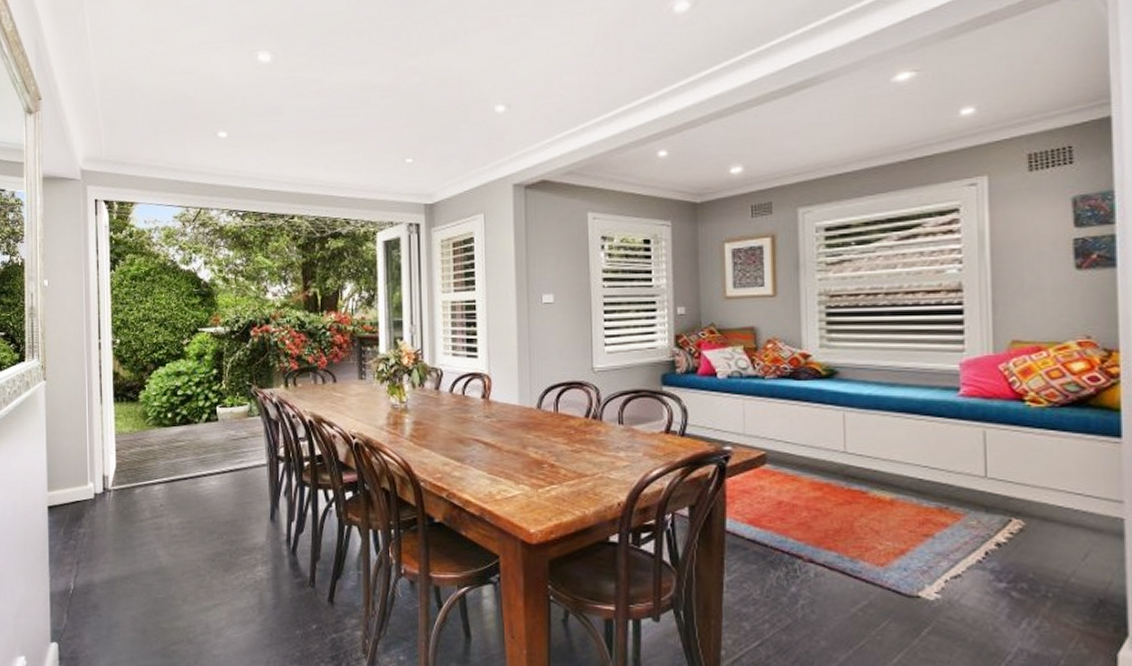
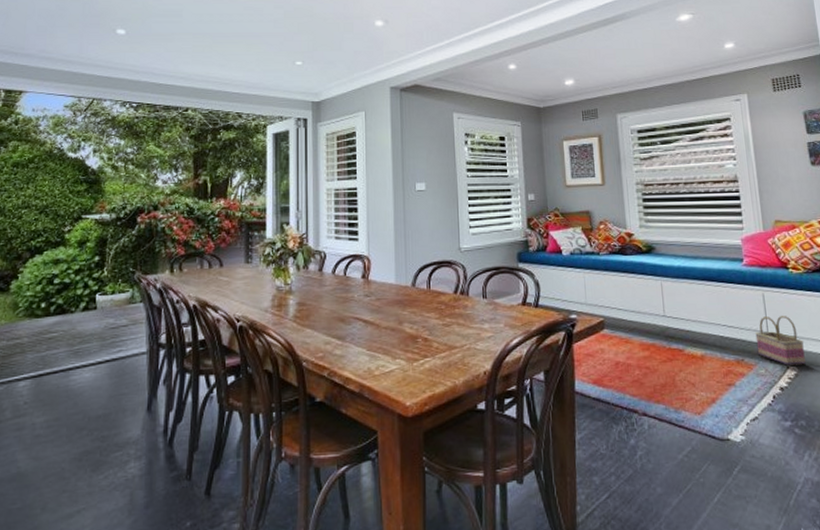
basket: none [968,457,1037,518] -> present [755,315,806,366]

